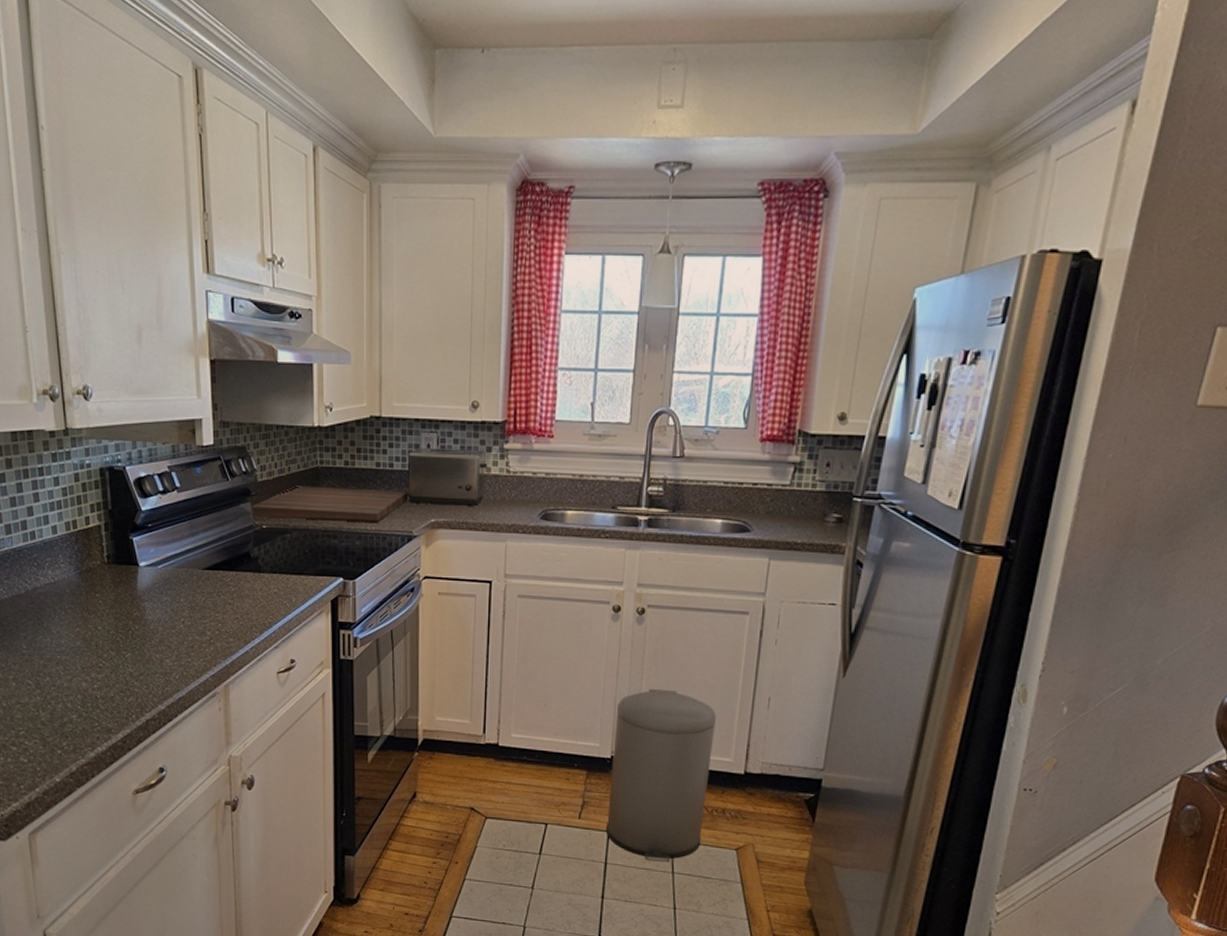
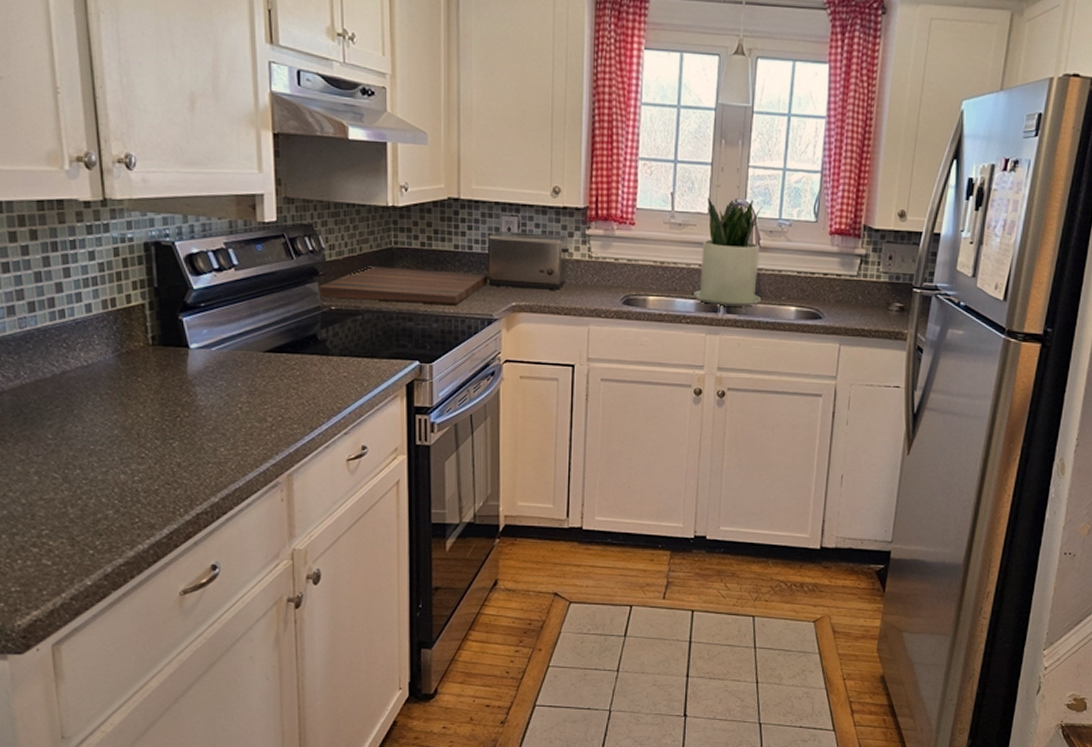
pedal bin: present [606,688,717,863] -> none [690,468,794,639]
planter: none [612,406,686,520] -> present [692,197,762,307]

